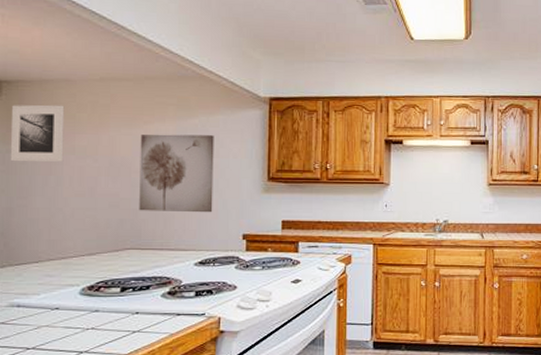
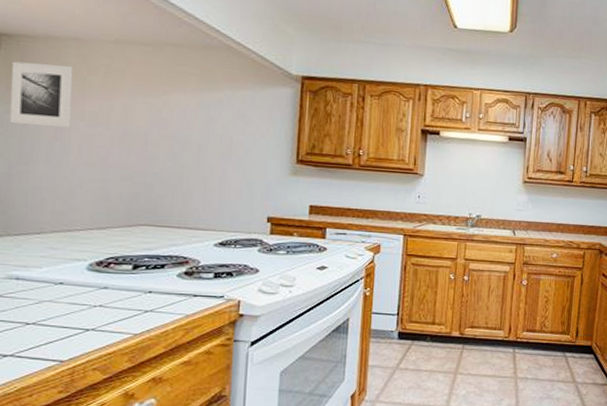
wall art: present [139,134,214,213] -> none [155,105,240,193]

